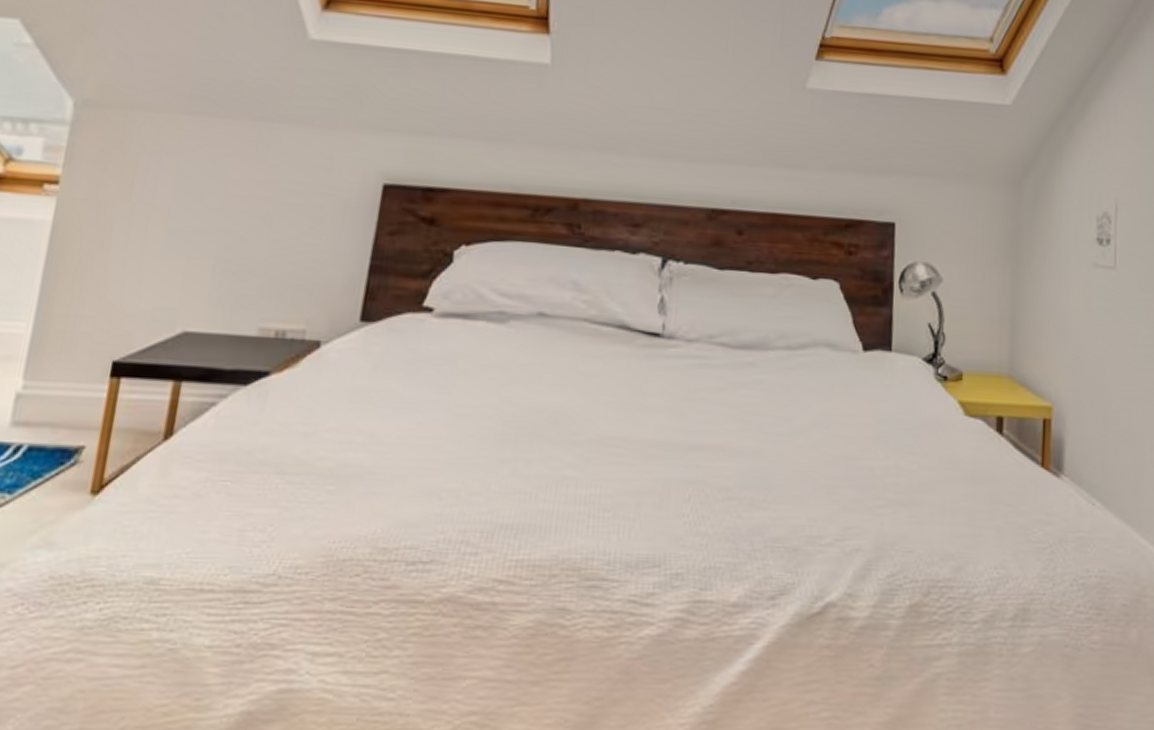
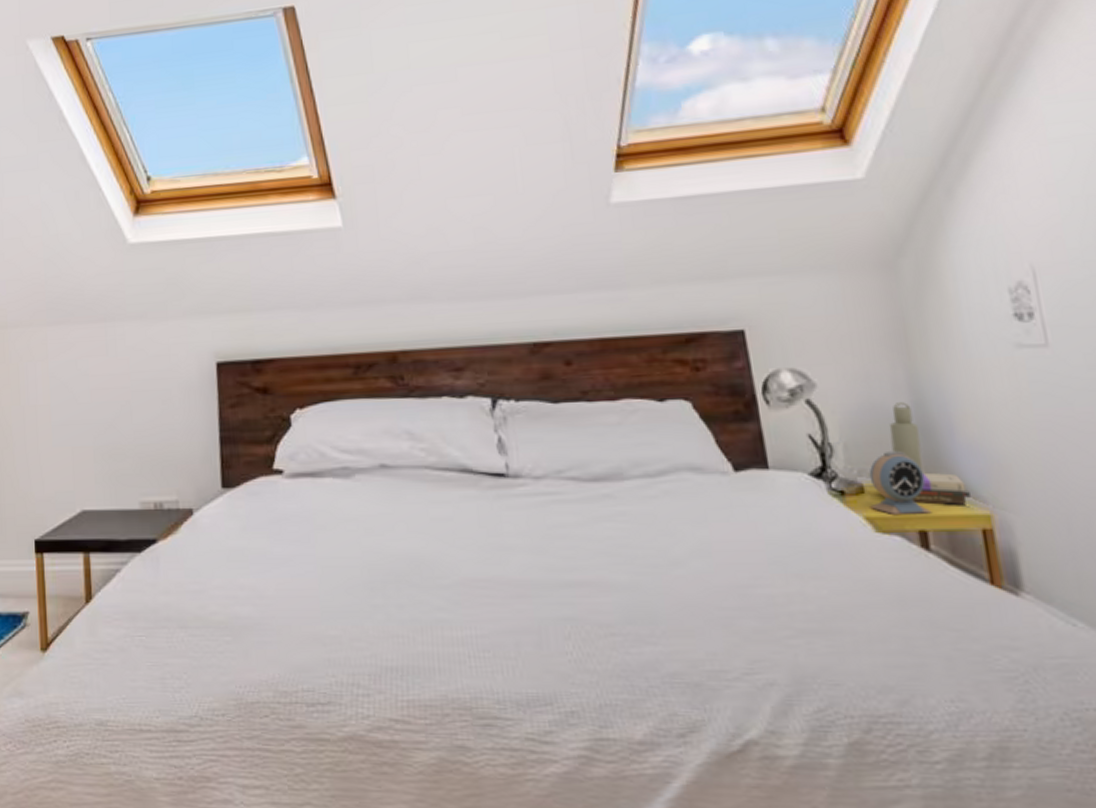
alarm clock: none [964,344,1010,402] -> present [869,450,933,514]
bottle: none [990,303,1012,366] -> present [889,402,923,472]
books: none [997,366,1040,396] -> present [912,472,971,505]

